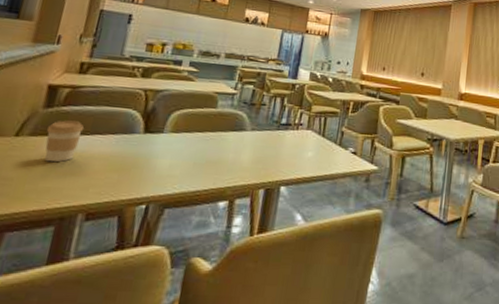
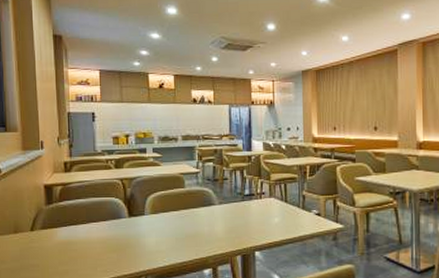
coffee cup: present [44,120,85,163] -> none [53,213,81,249]

